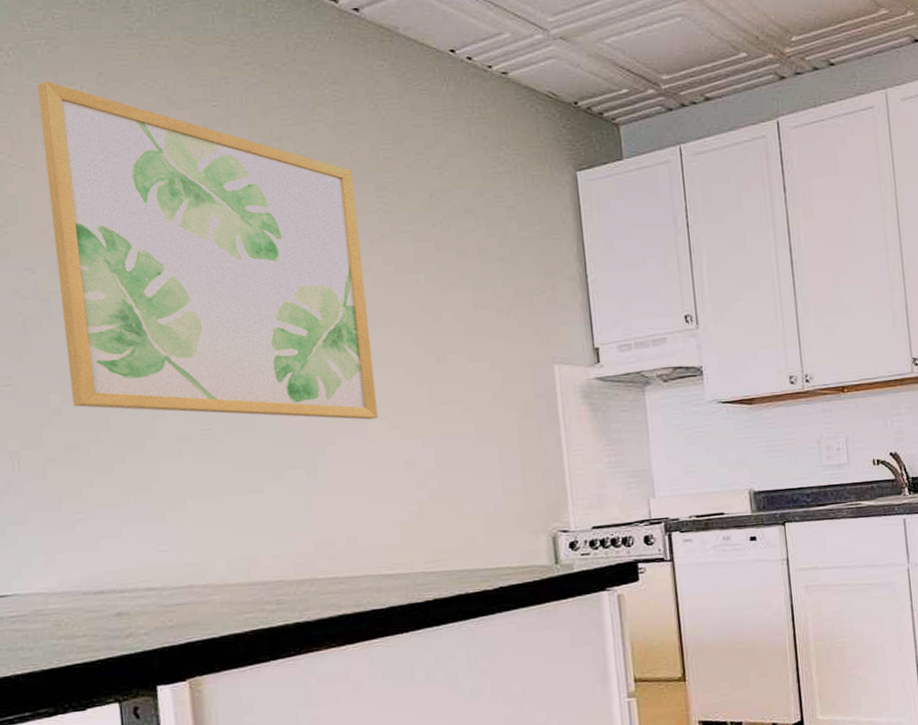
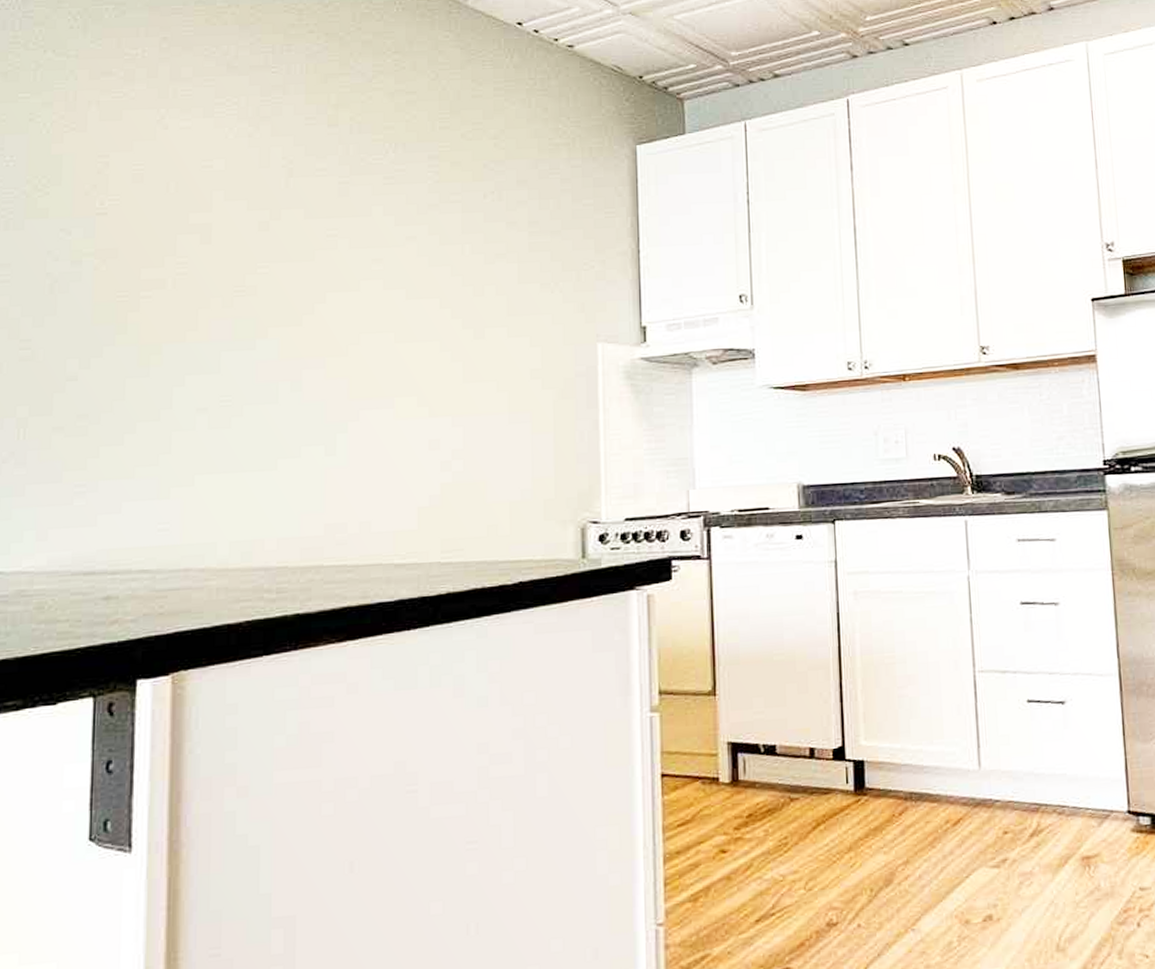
wall art: present [37,81,378,420] -> none [90,45,407,395]

